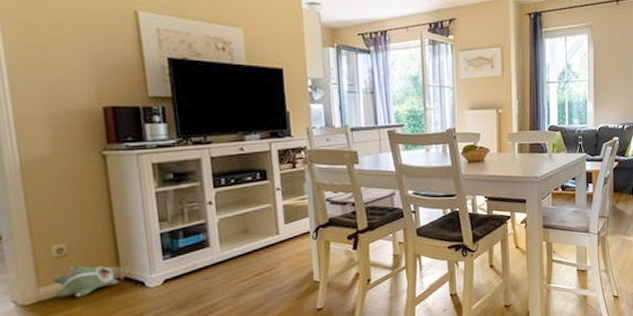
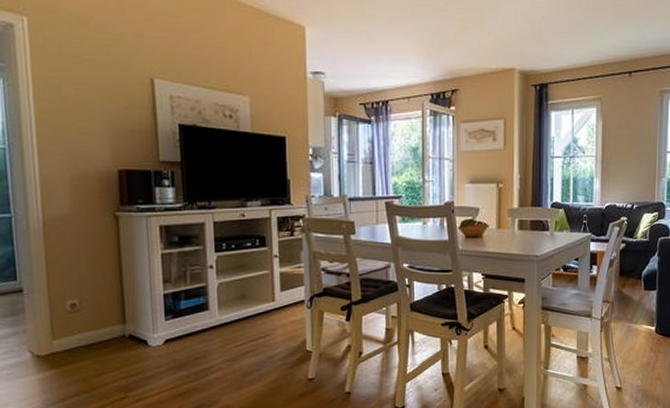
plush toy: present [52,265,119,298] -> none [65,321,124,352]

